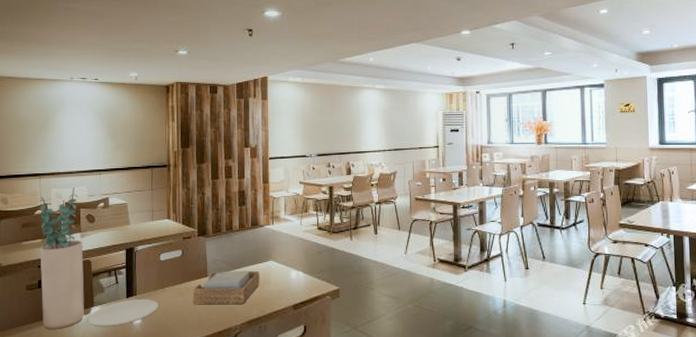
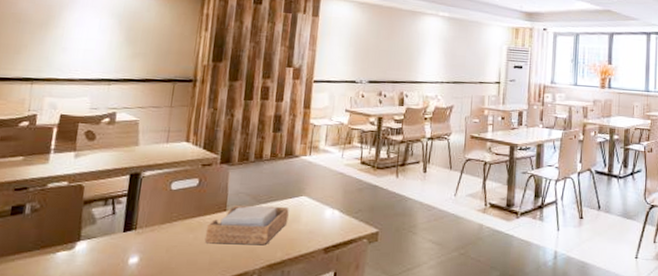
vase: present [40,187,85,329] -> none [10,98,78,267]
plate: present [87,298,159,327] -> none [69,233,163,266]

